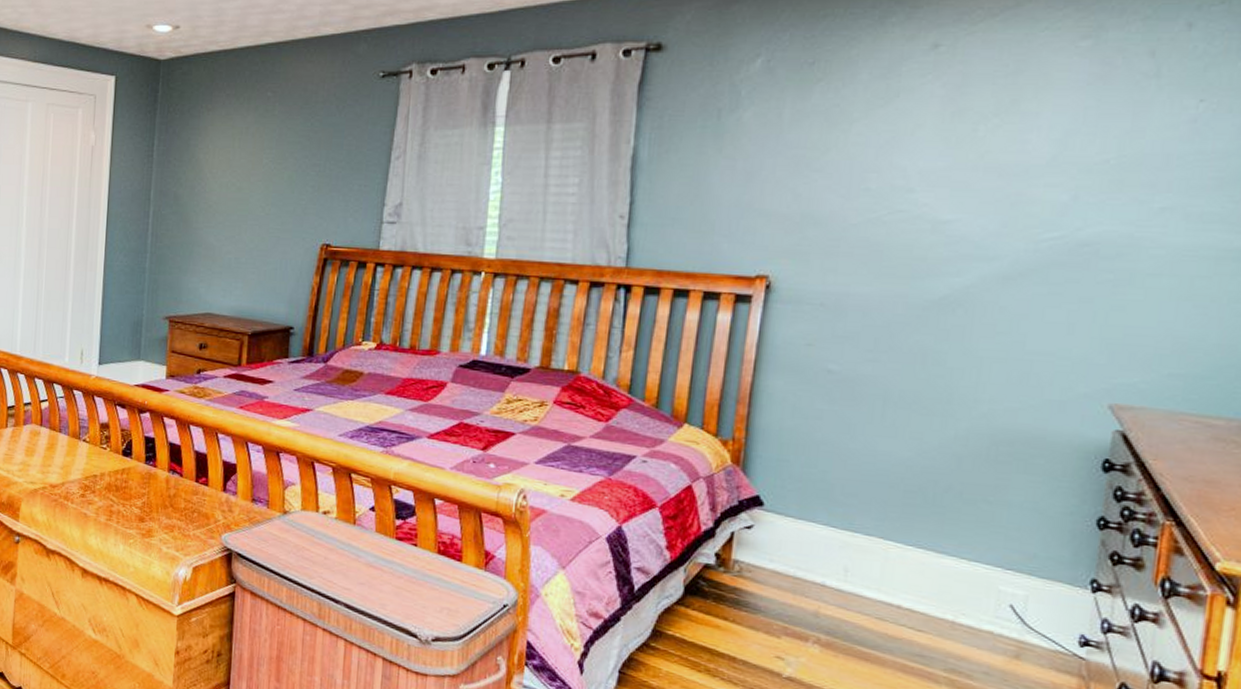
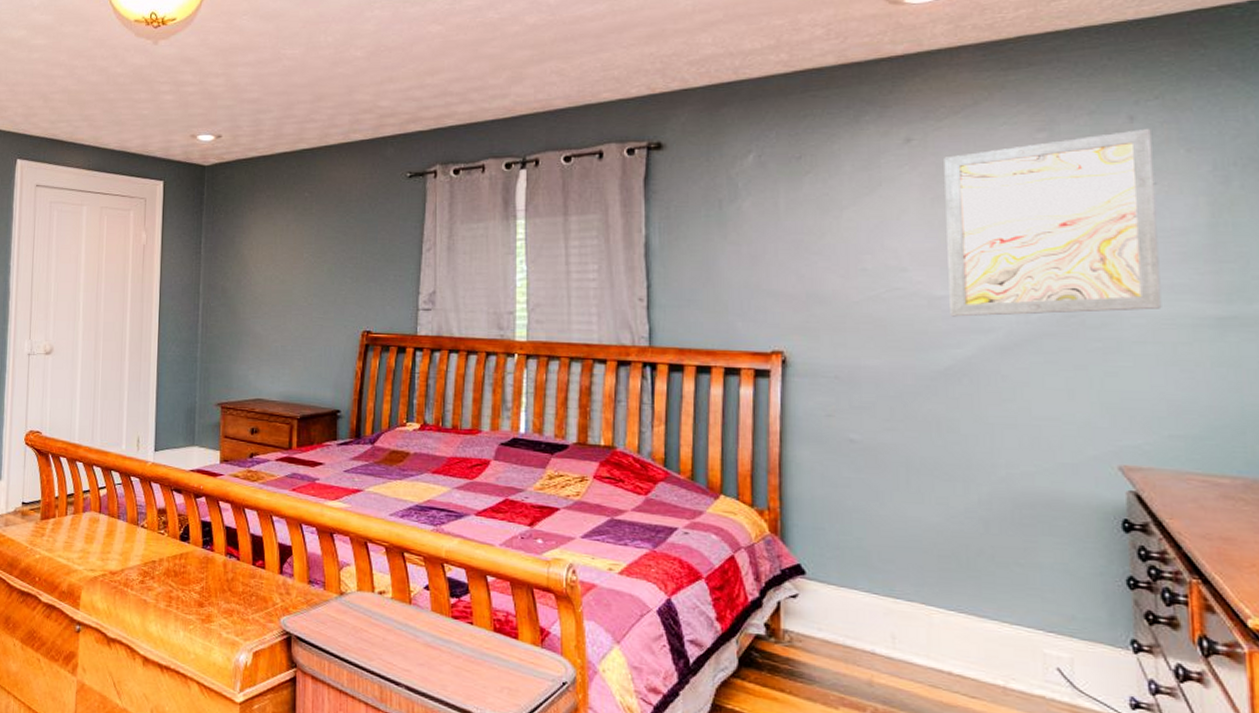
wall art: none [954,38,1209,243] -> present [944,129,1162,317]

